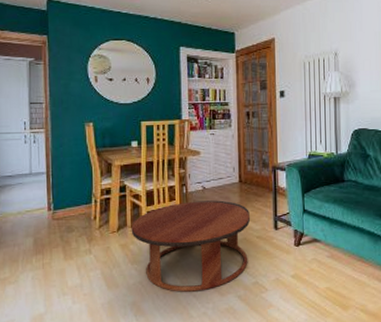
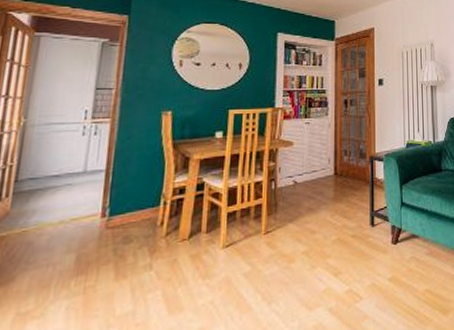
coffee table: present [131,200,251,292] -> none [206,196,346,311]

